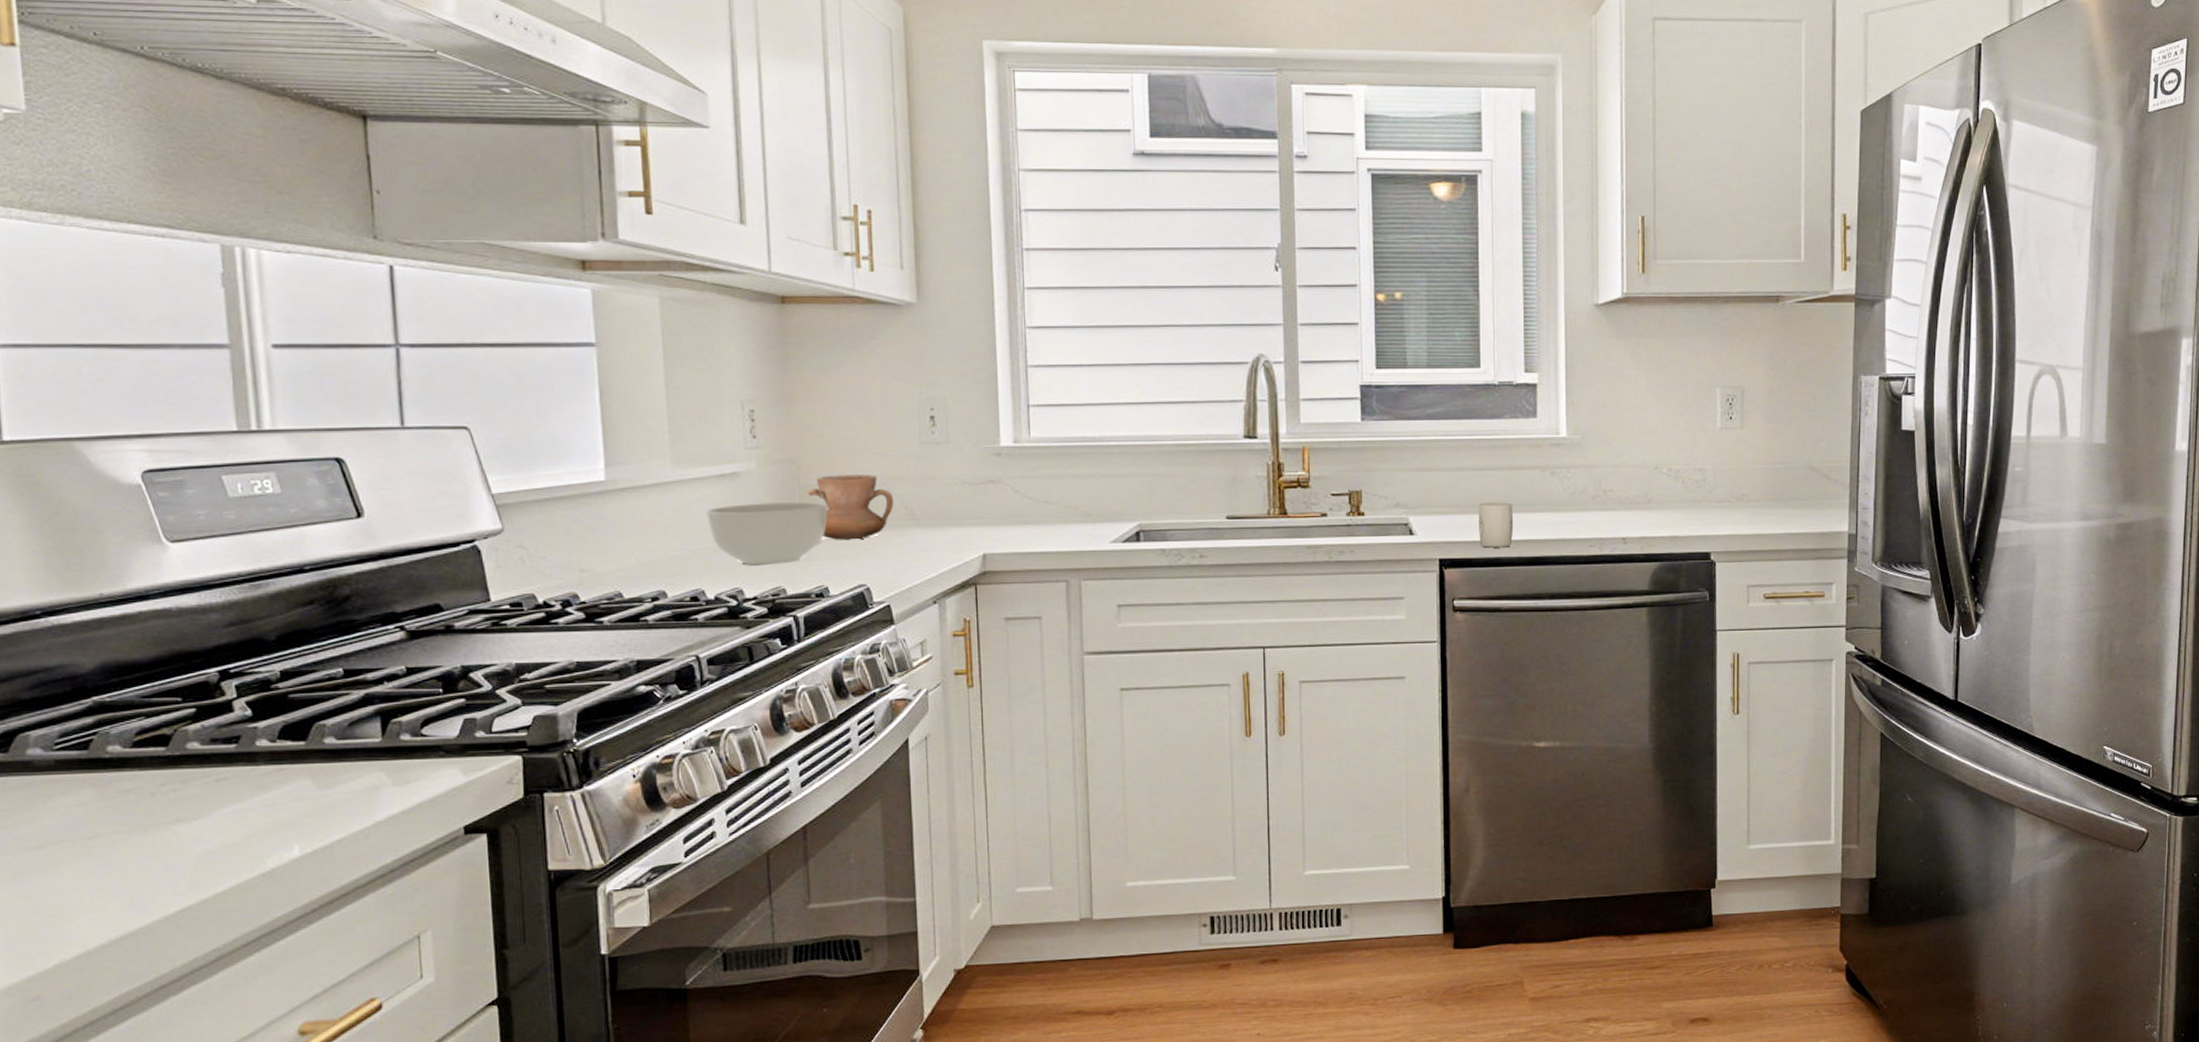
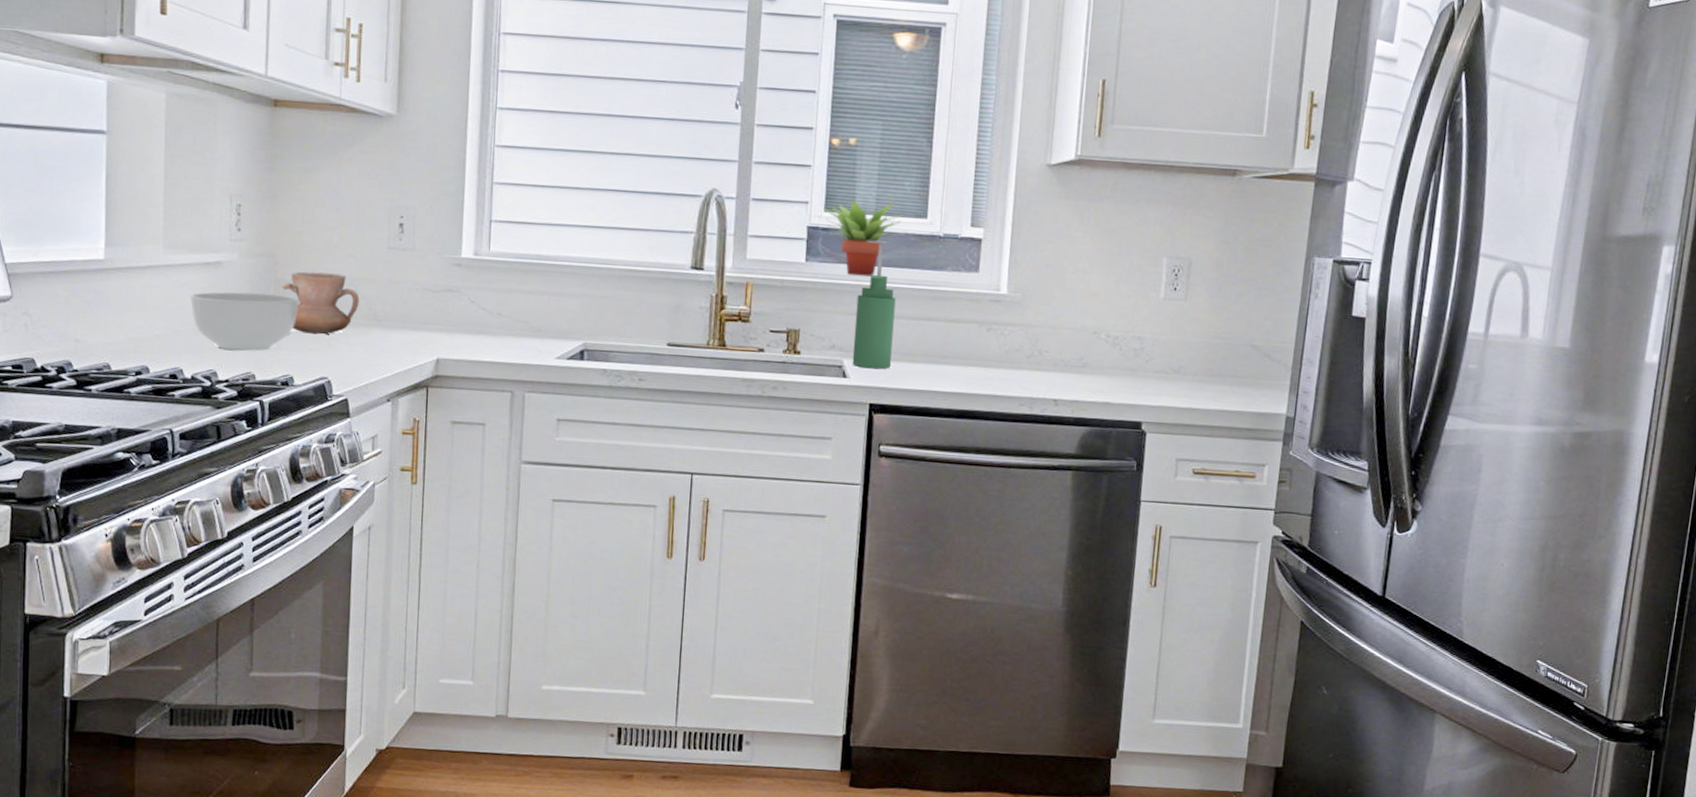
succulent plant: none [1375,353,1461,431] -> present [824,199,907,277]
soap dispenser: none [1417,394,1457,524] -> present [852,240,896,369]
mug: present [1478,502,1513,548] -> none [910,352,947,399]

